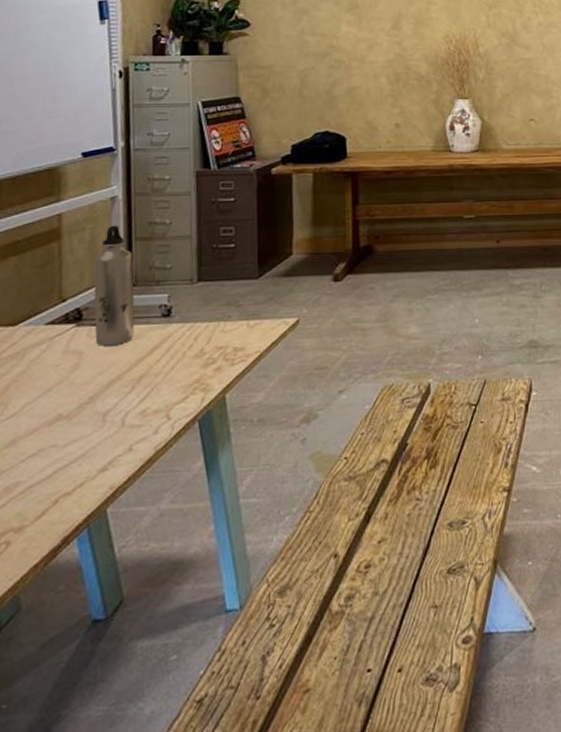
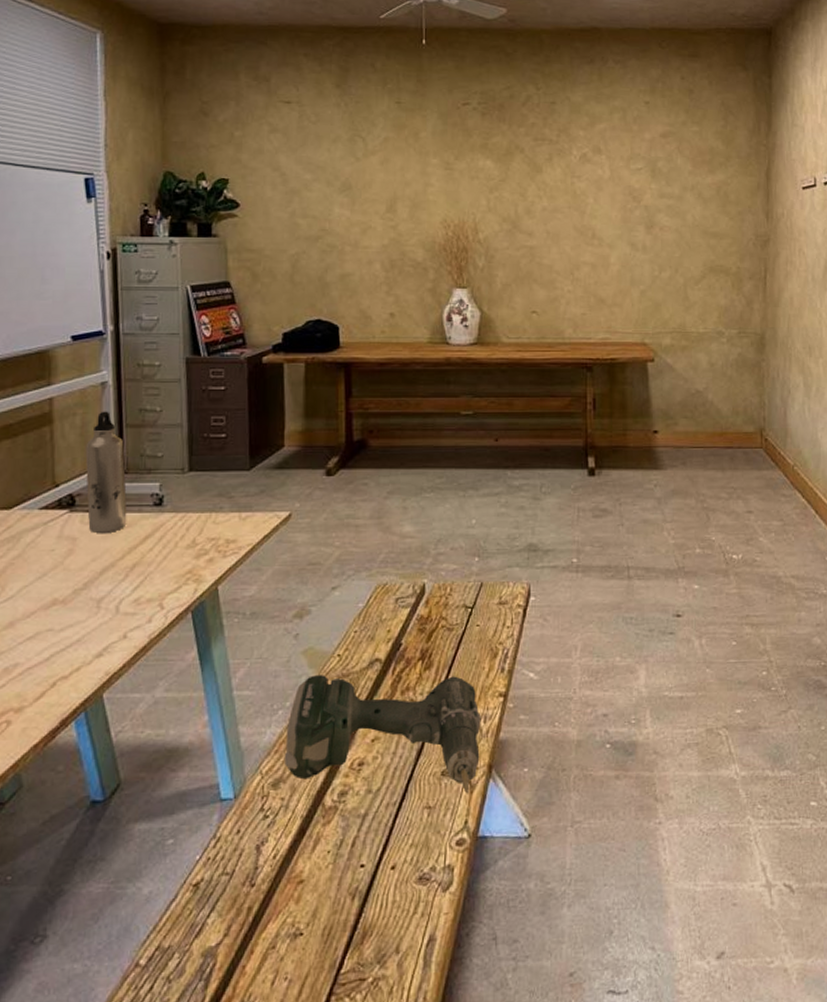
power drill: none [290,473,486,591] -> present [284,675,481,794]

